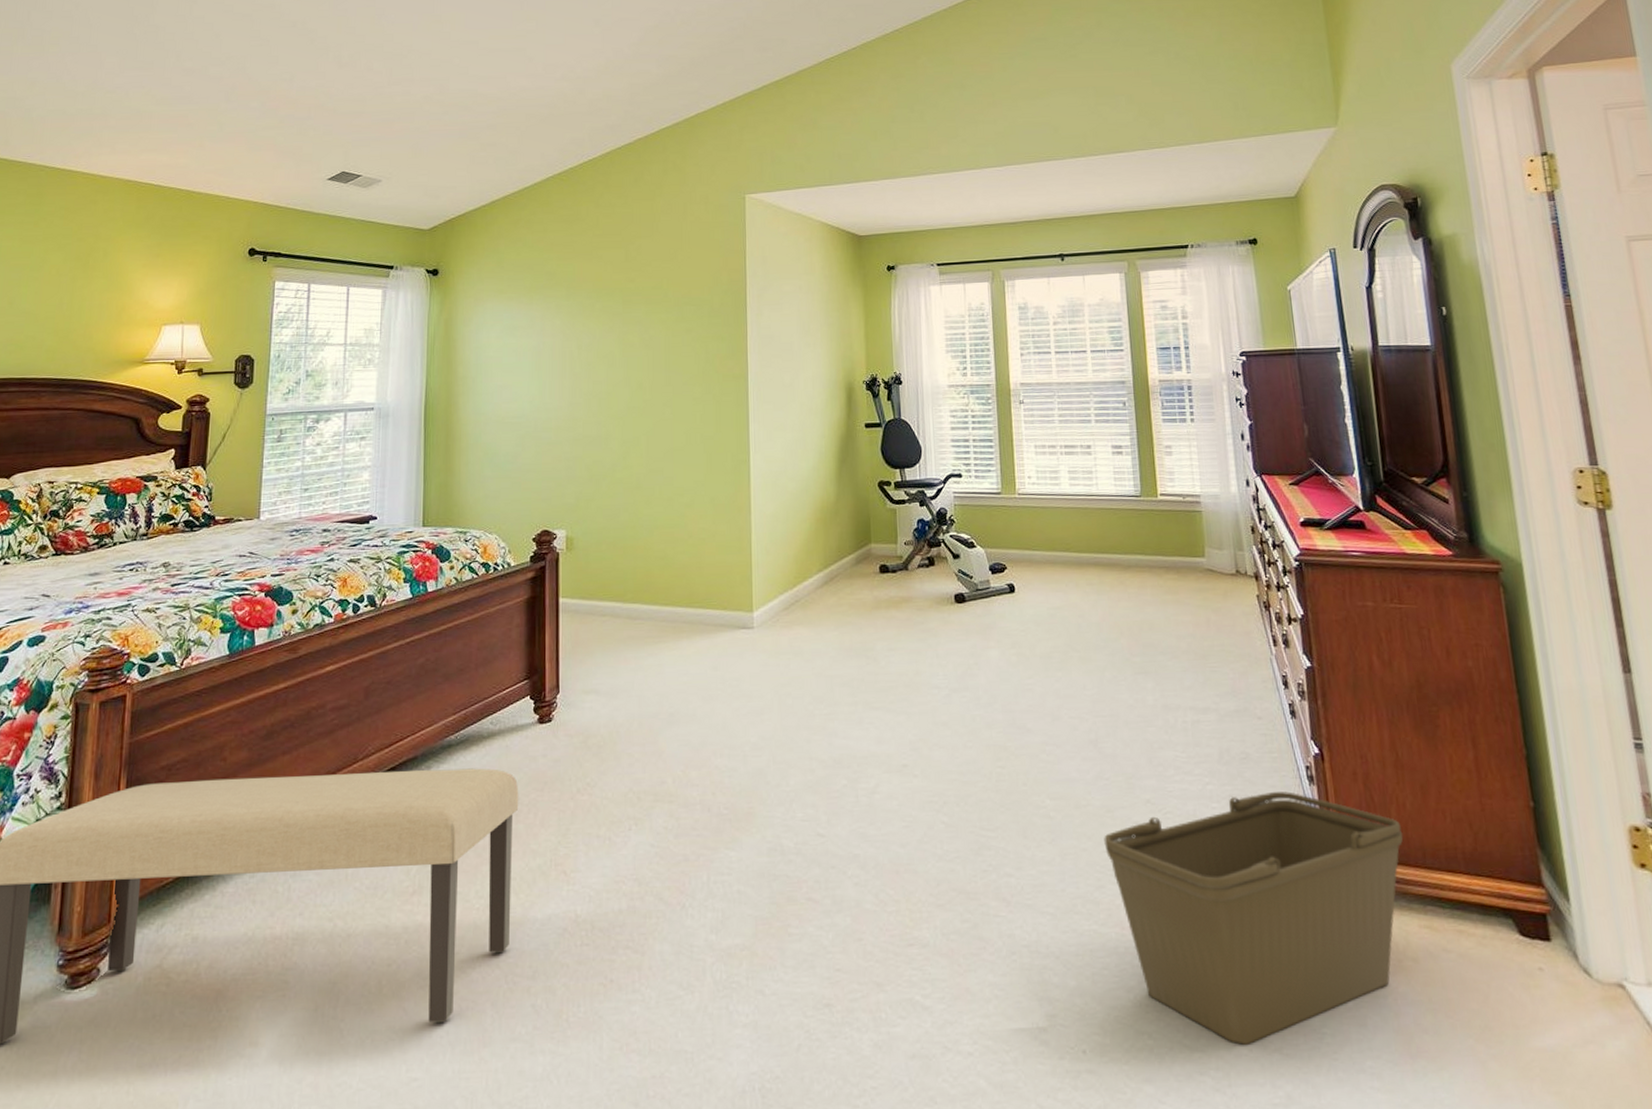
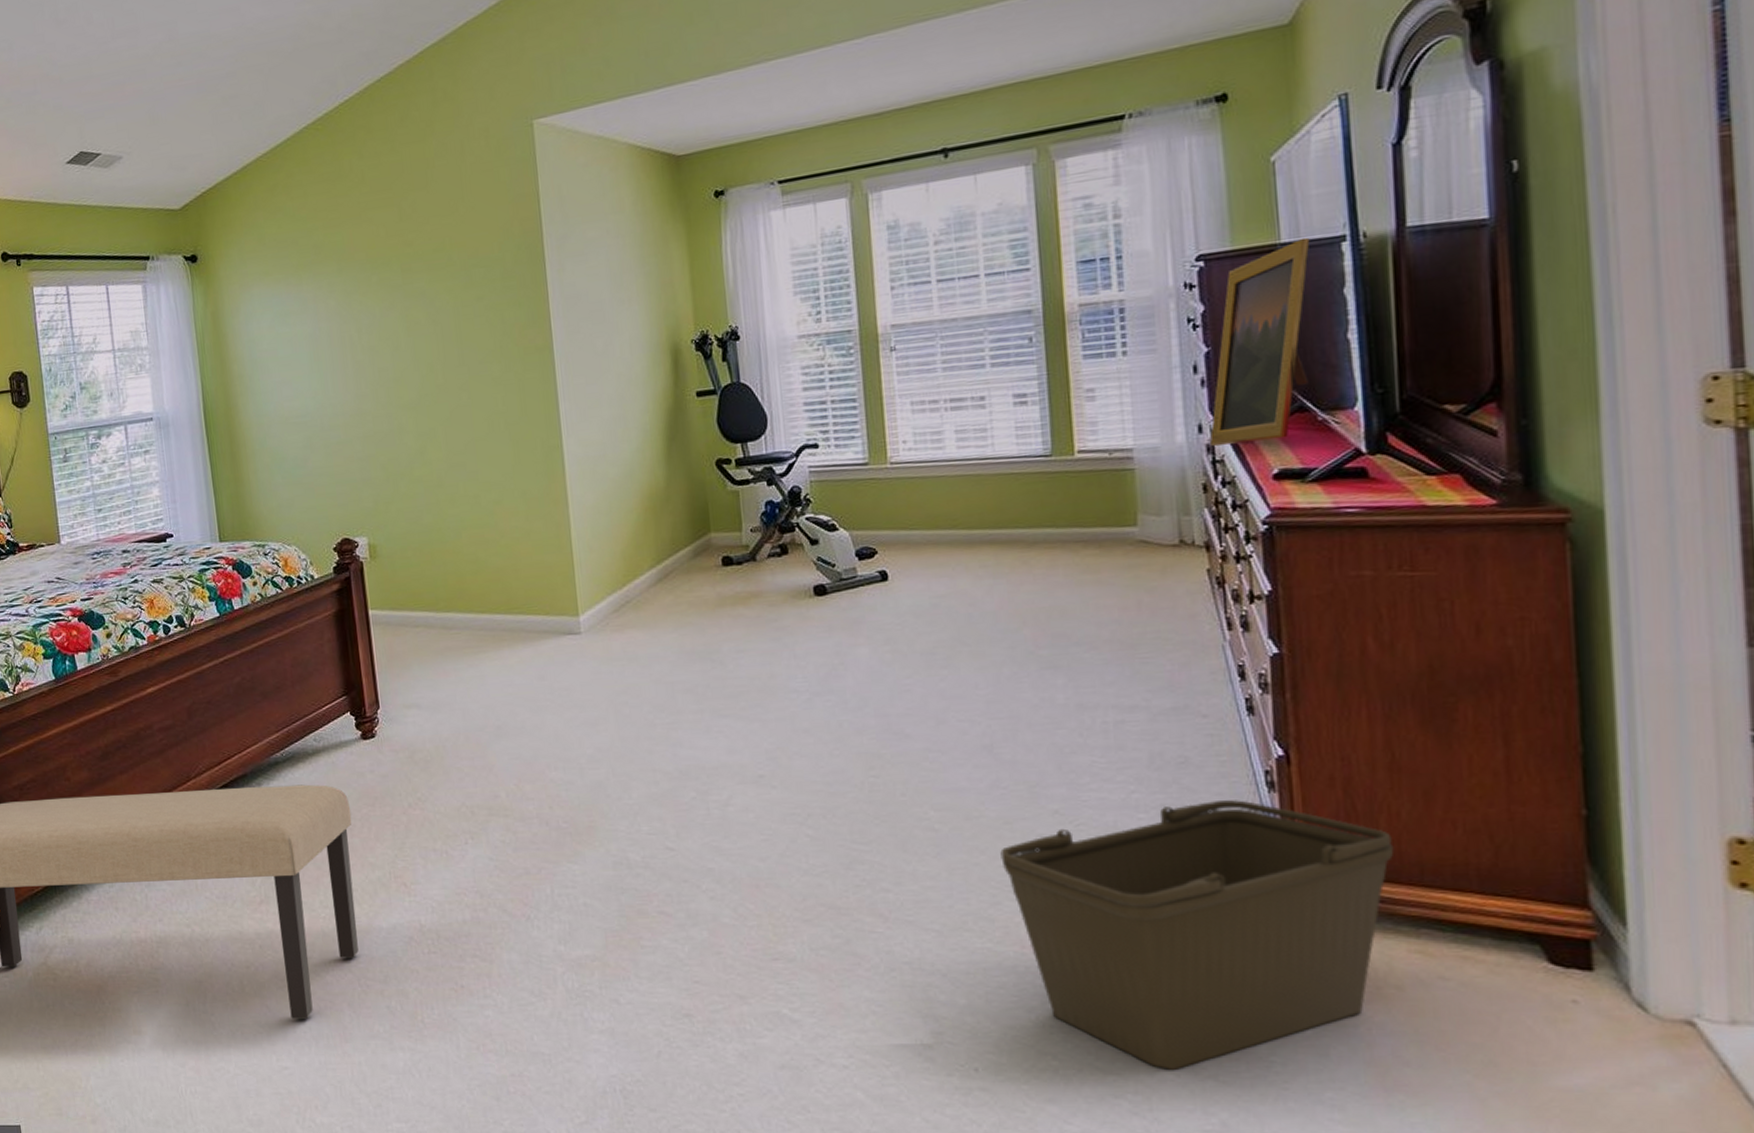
picture frame: none [1255,346,1321,498] -> present [1210,237,1310,447]

